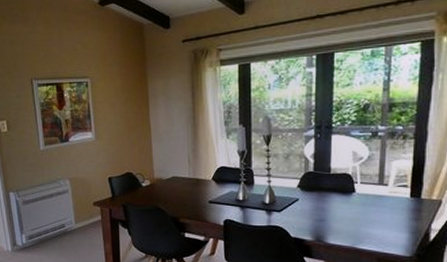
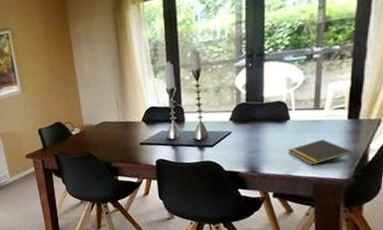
notepad: none [353,214,414,240] -> present [288,139,352,165]

